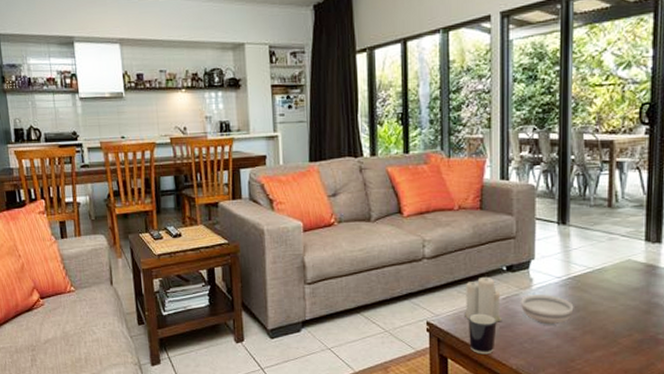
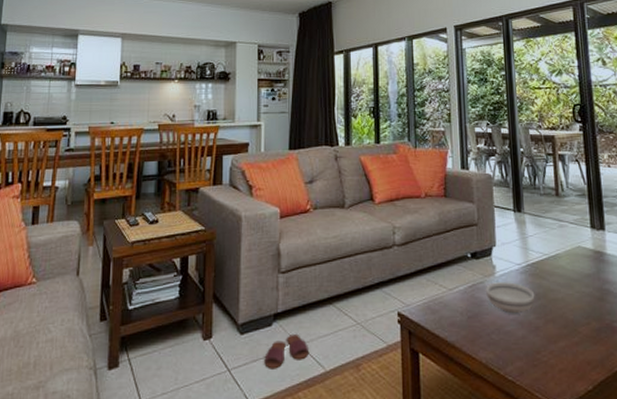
slippers: none [295,339,338,369] -> present [264,333,310,369]
candle: present [465,275,503,322] -> none [434,262,470,312]
mug: present [468,313,497,355] -> none [437,302,465,348]

